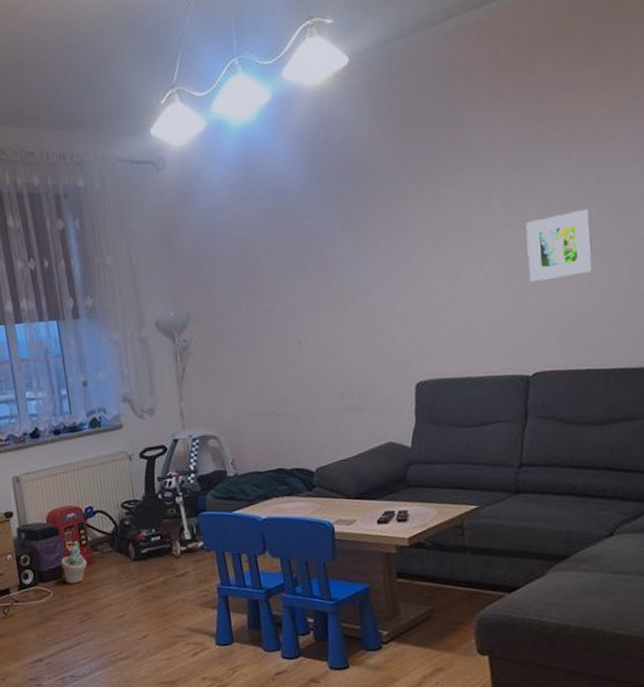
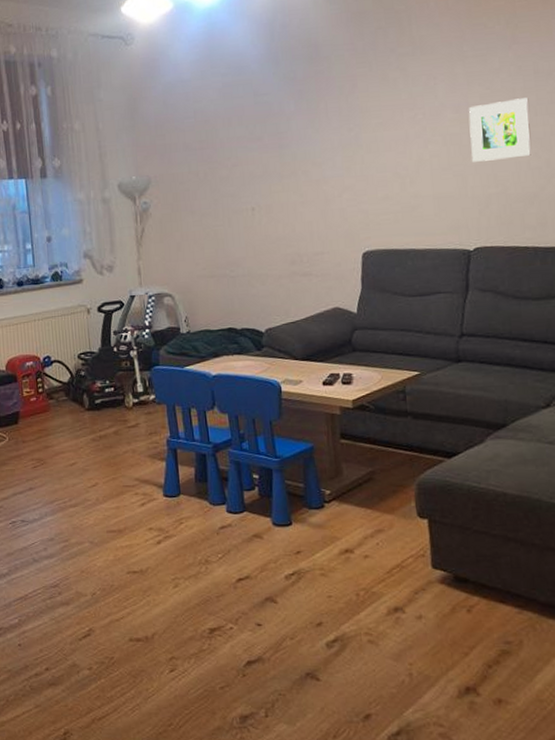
decorative plant: present [61,540,88,584] -> none [18,388,43,430]

